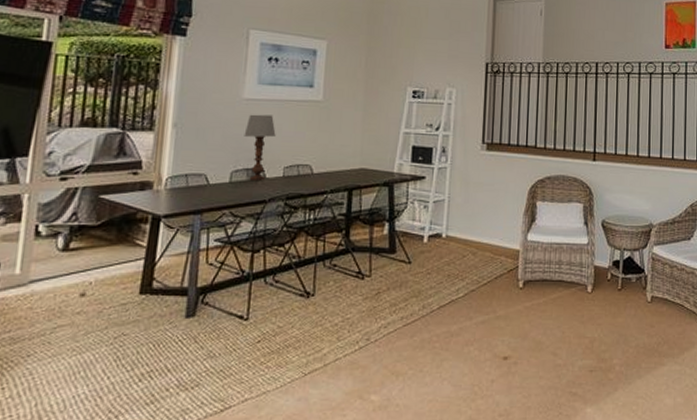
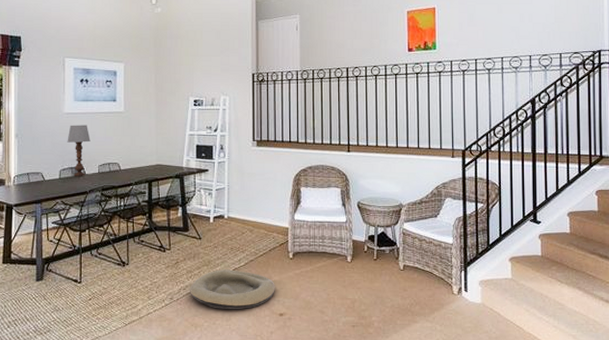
dog bed: none [392,302,500,352] -> present [190,269,275,309]

